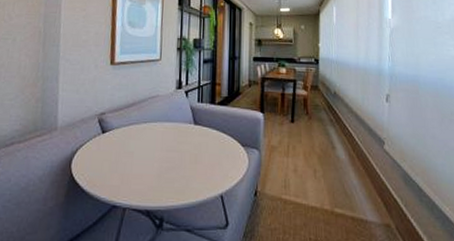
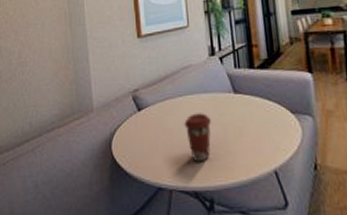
coffee cup: none [145,139,170,185] -> present [184,113,211,163]

